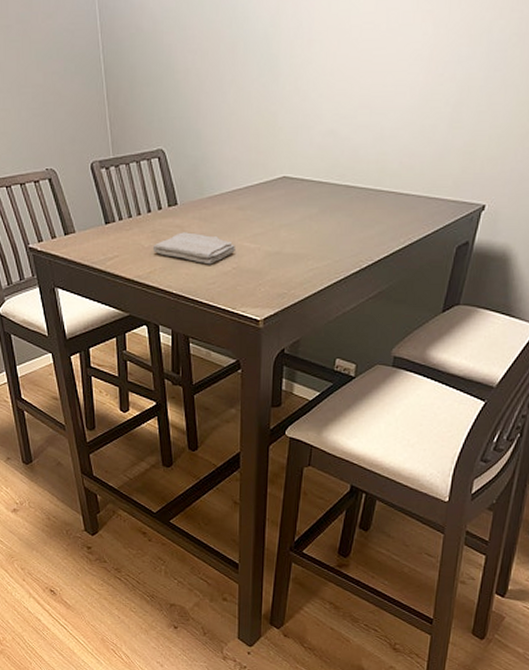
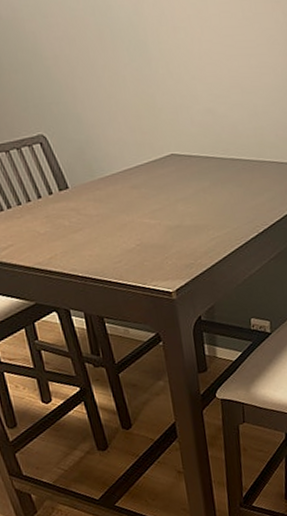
washcloth: present [153,232,235,265] -> none [50,214,136,245]

